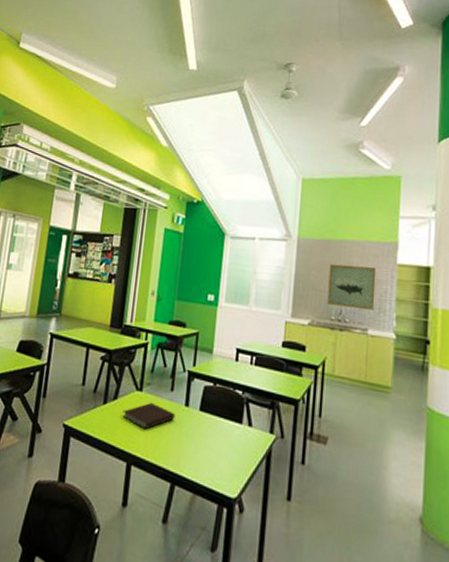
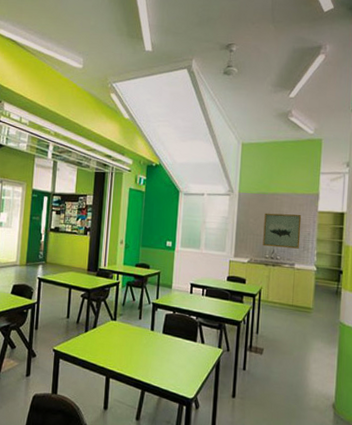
notebook: present [123,402,175,430] -> none [101,329,143,350]

